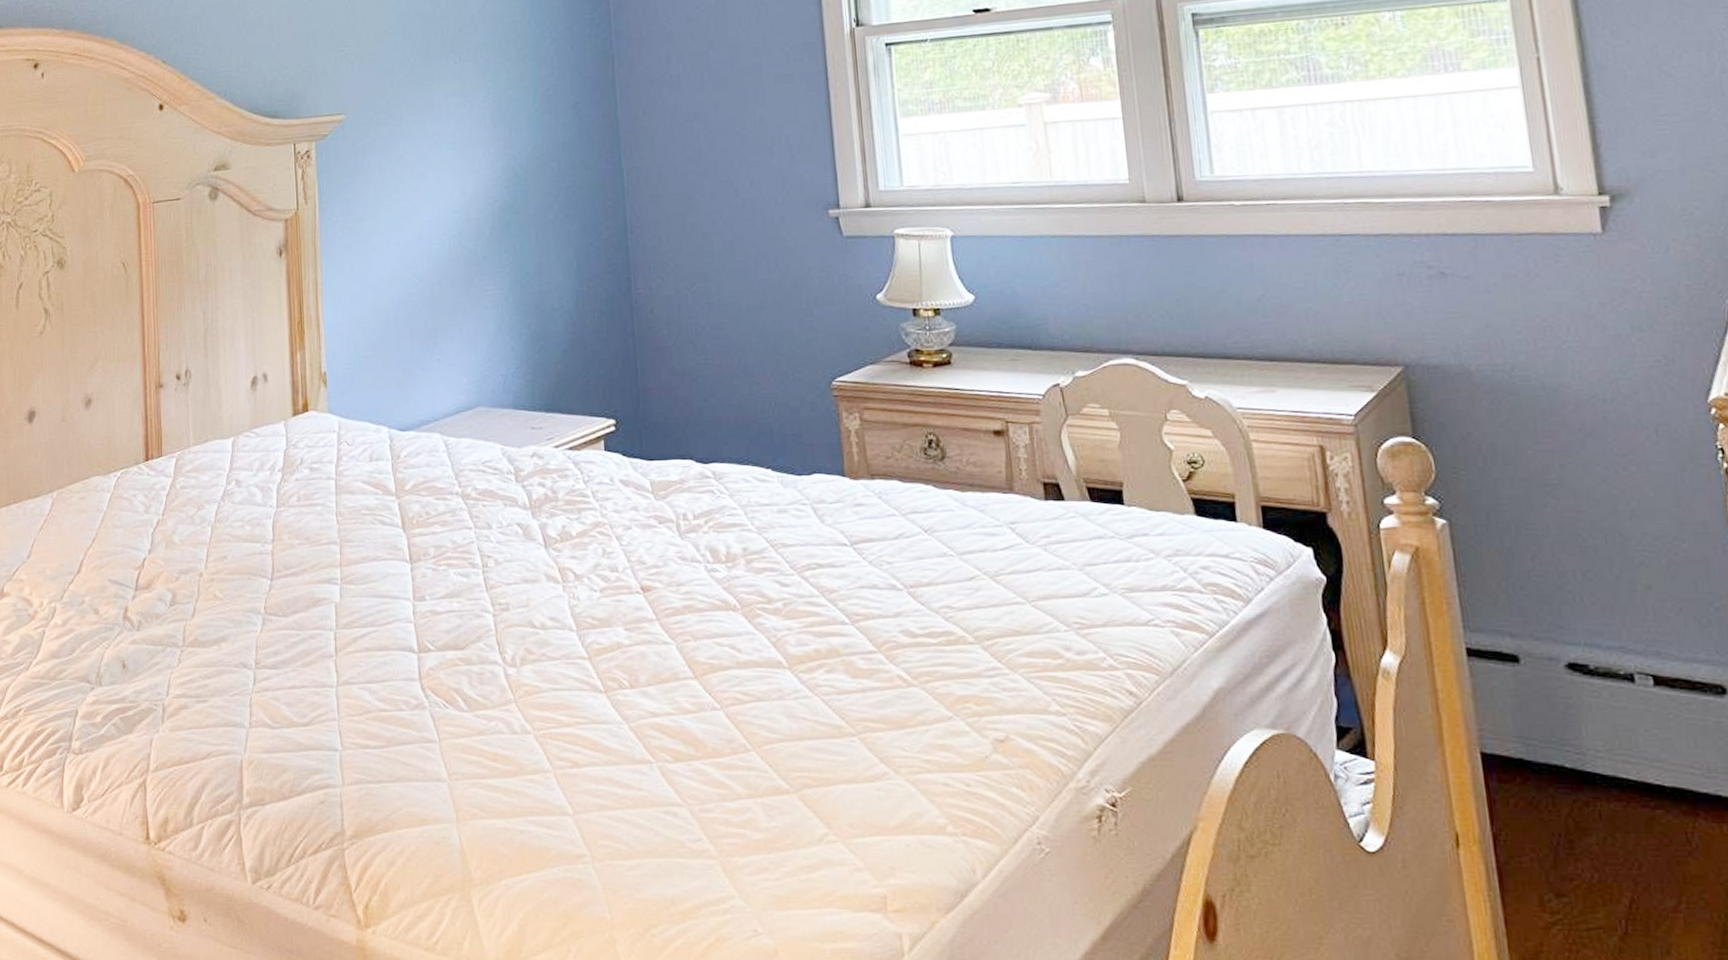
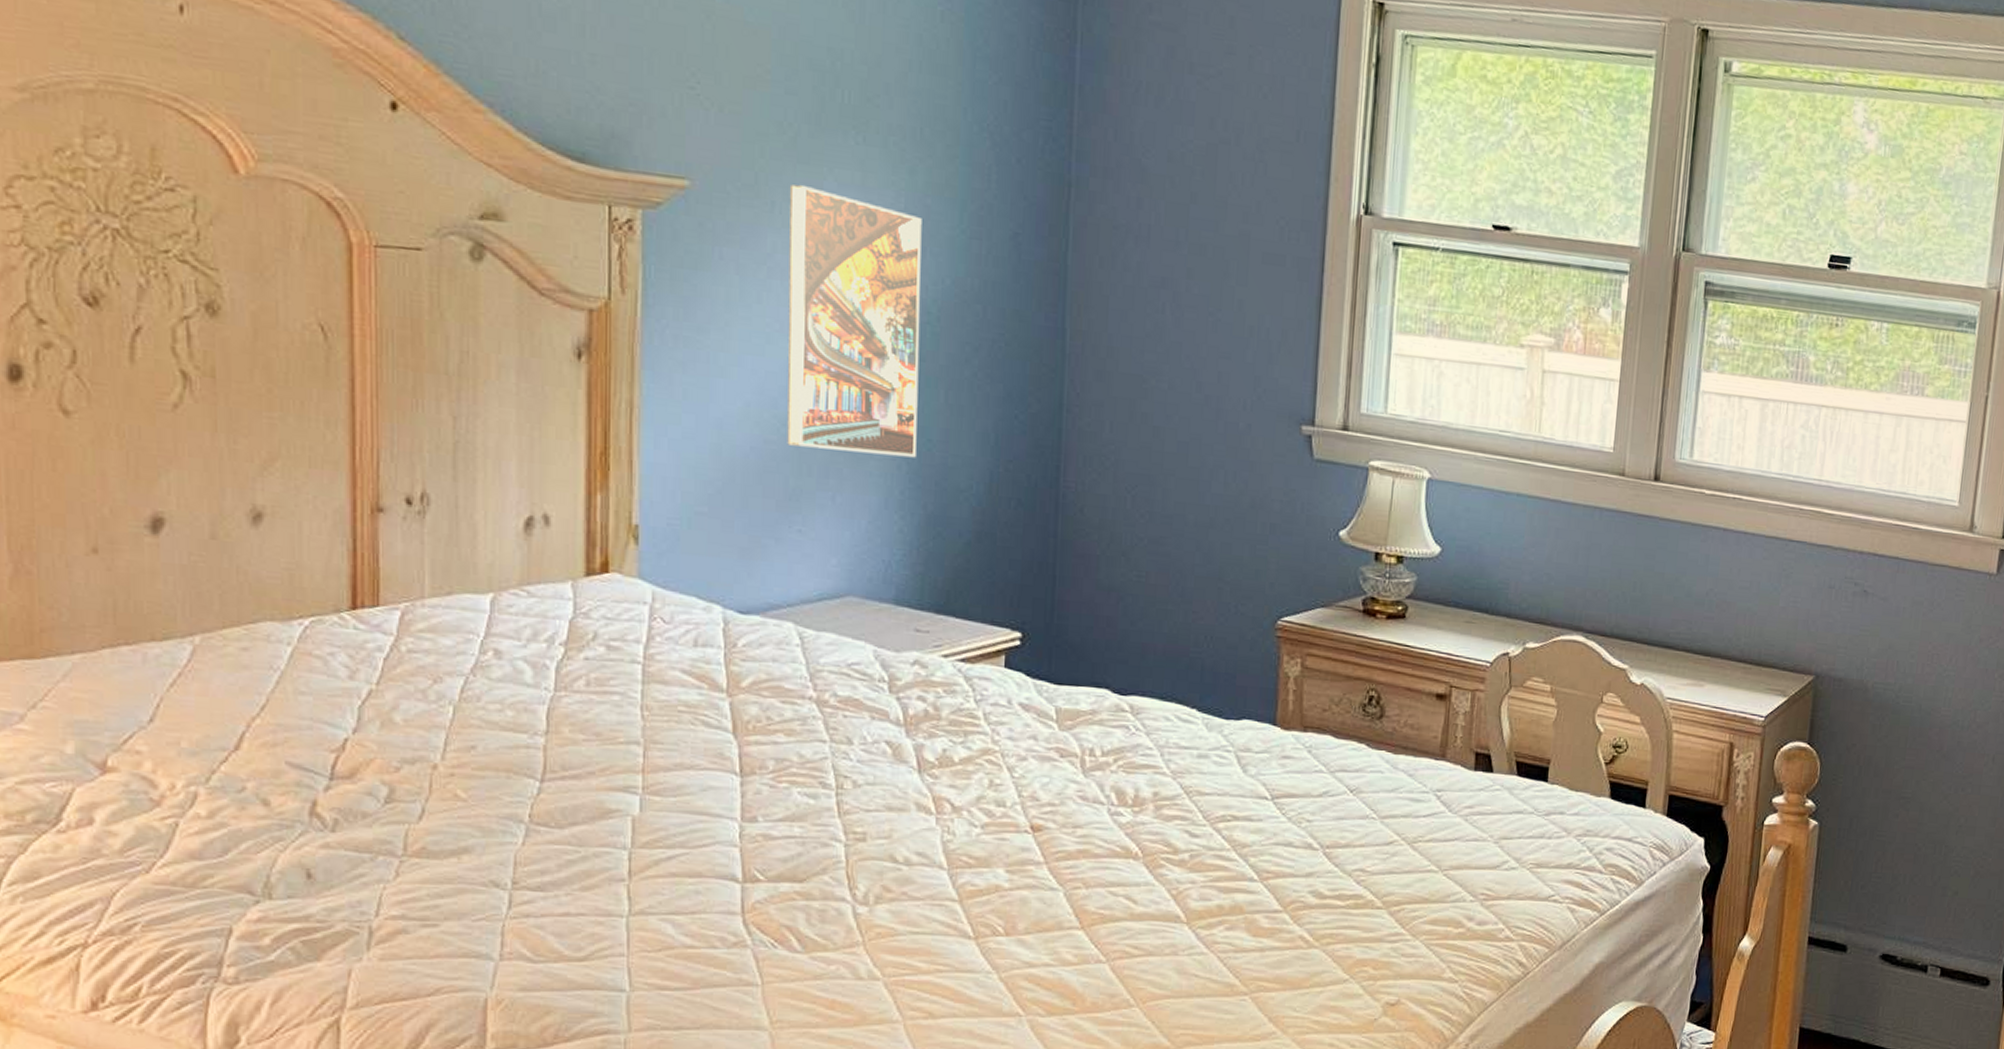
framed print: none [411,101,519,295] -> present [787,184,922,458]

